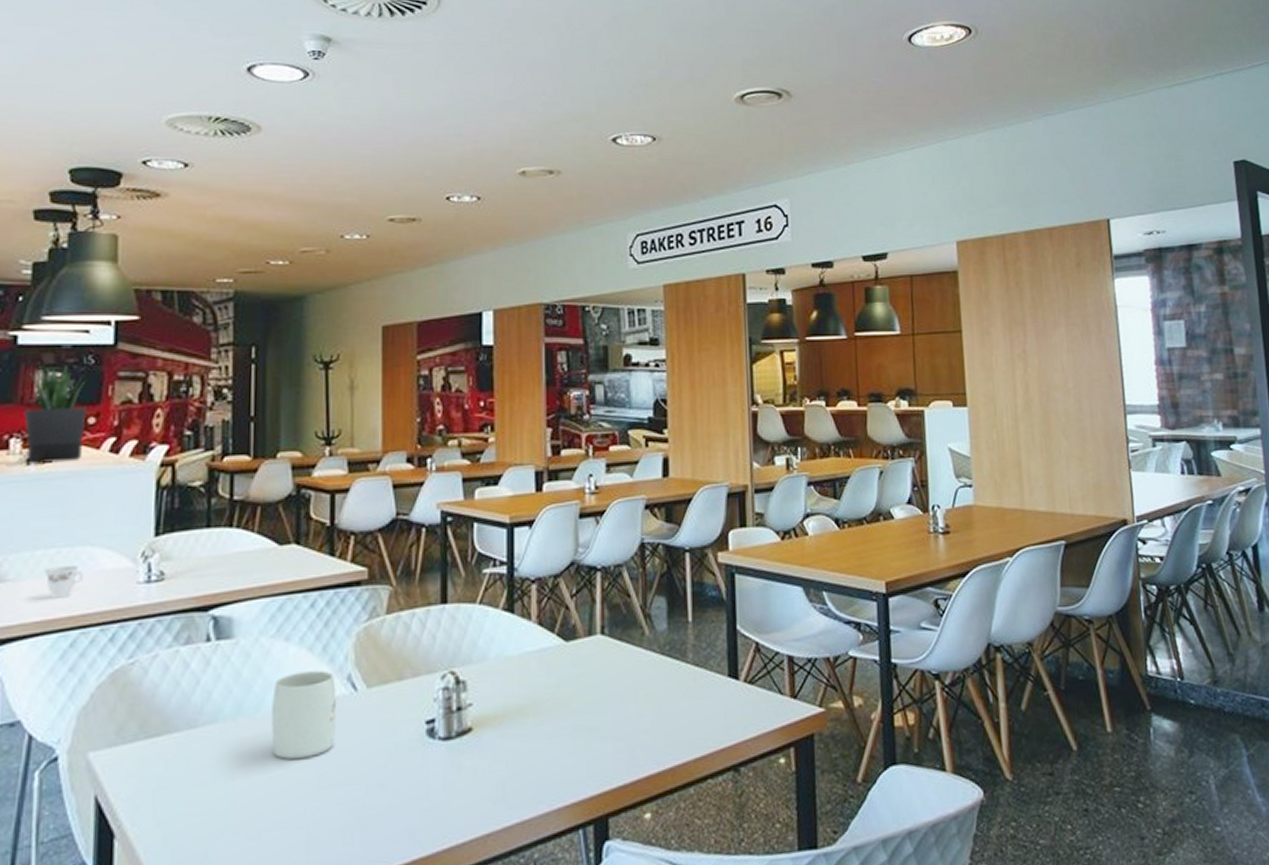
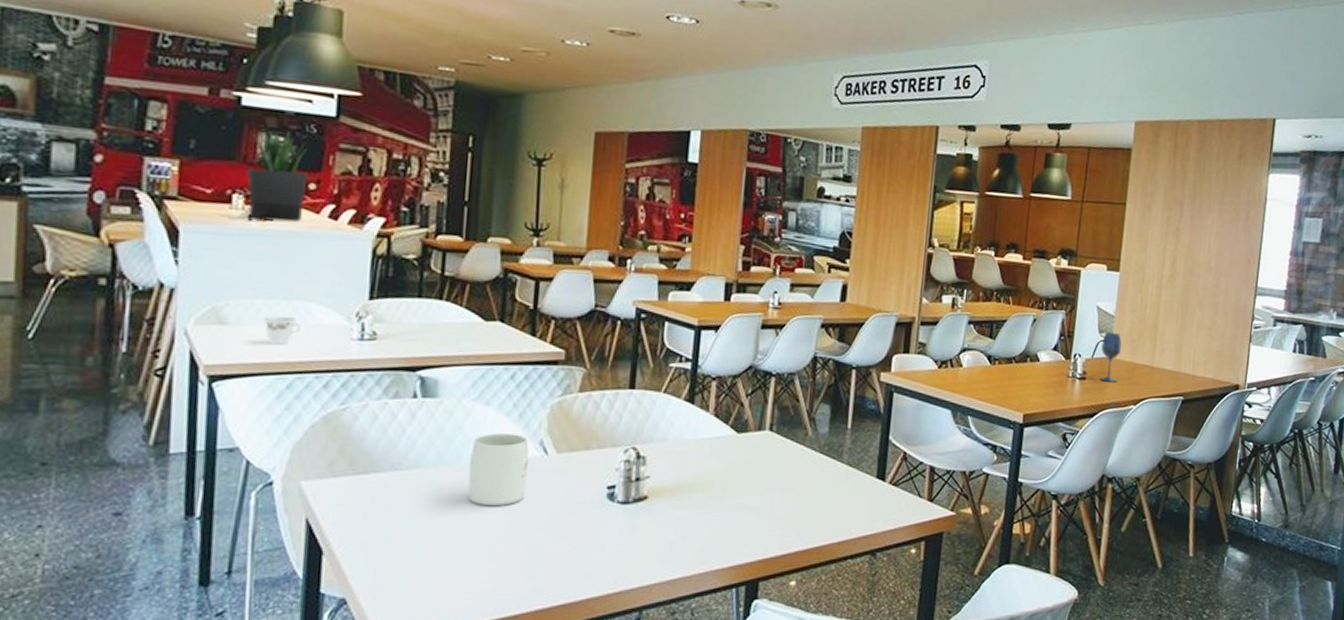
wineglass: none [961,476,985,533] -> present [1099,333,1122,382]

